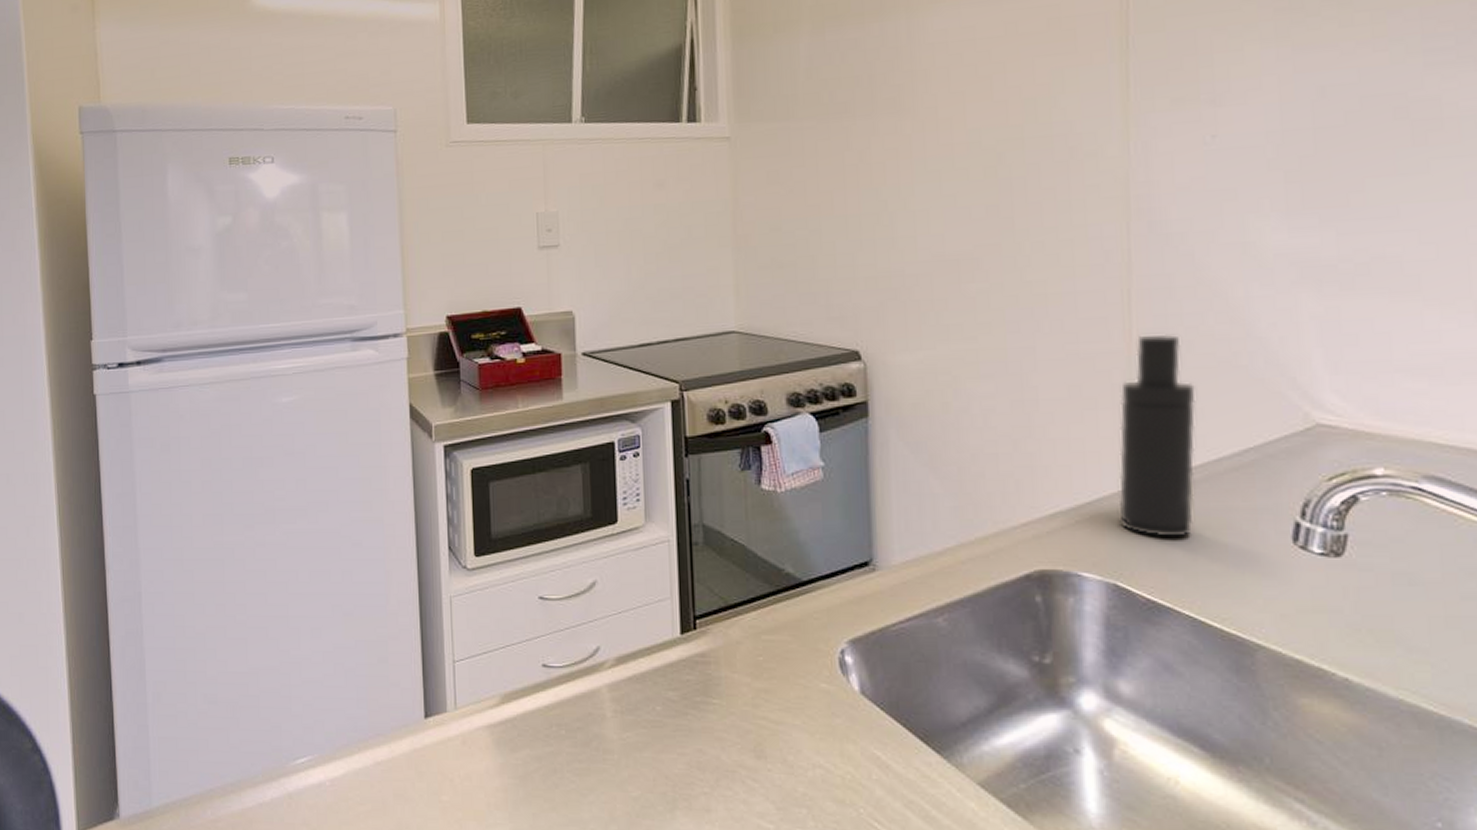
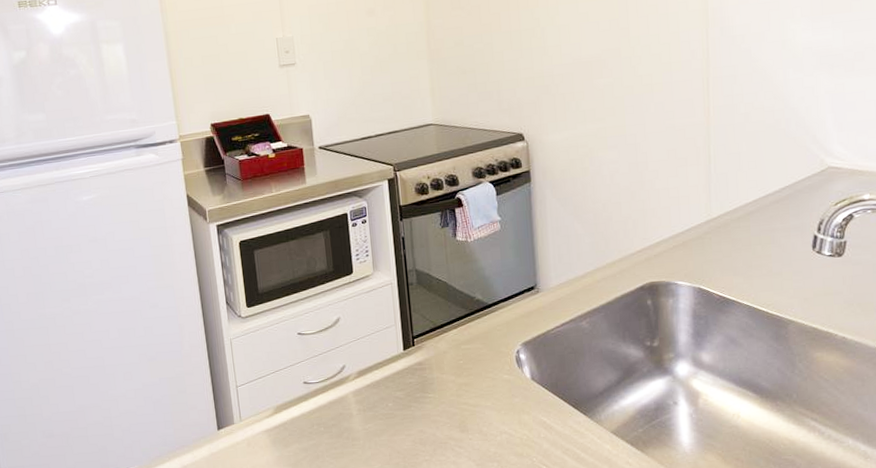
atomizer: present [1118,334,1196,537] -> none [701,109,752,253]

